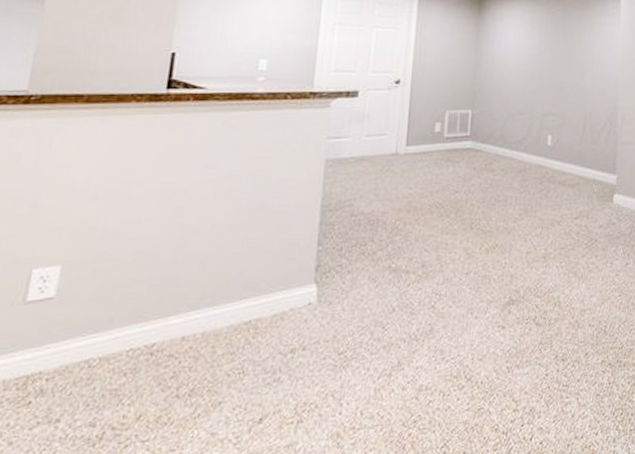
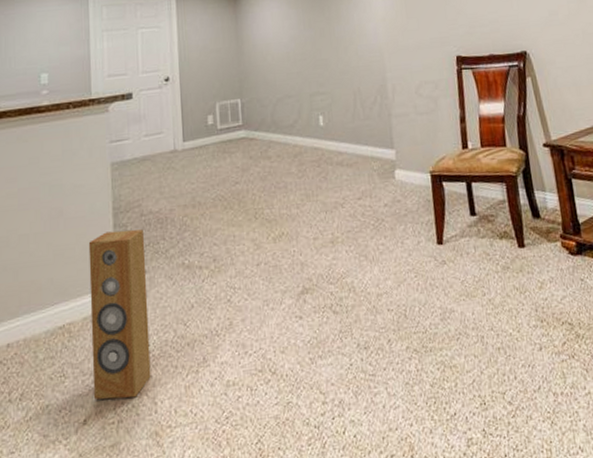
speaker: none [273,228,351,399] -> present [88,229,151,400]

